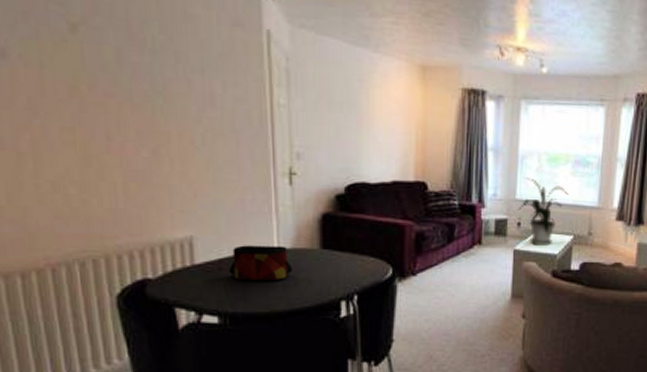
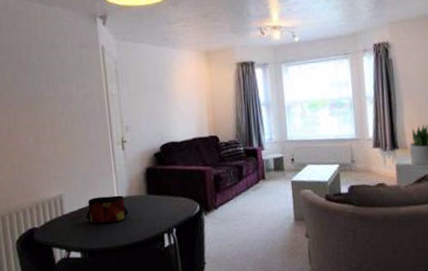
house plant: present [517,177,569,247] -> none [289,122,330,177]

